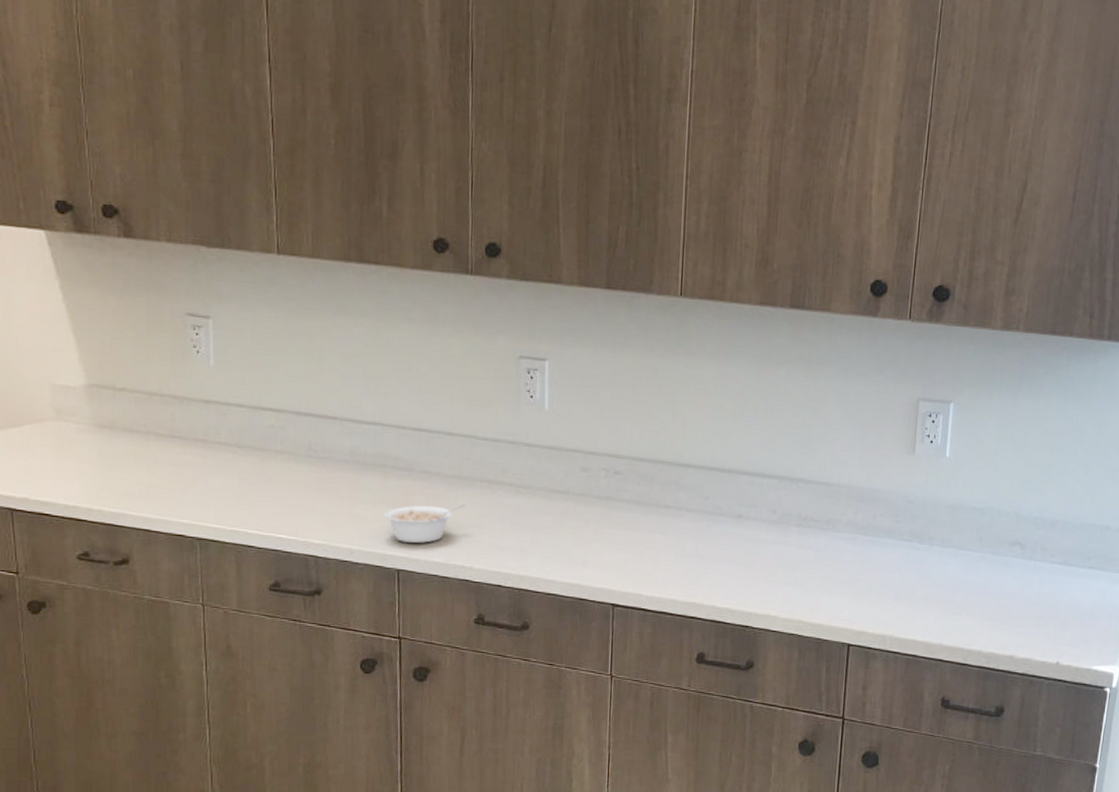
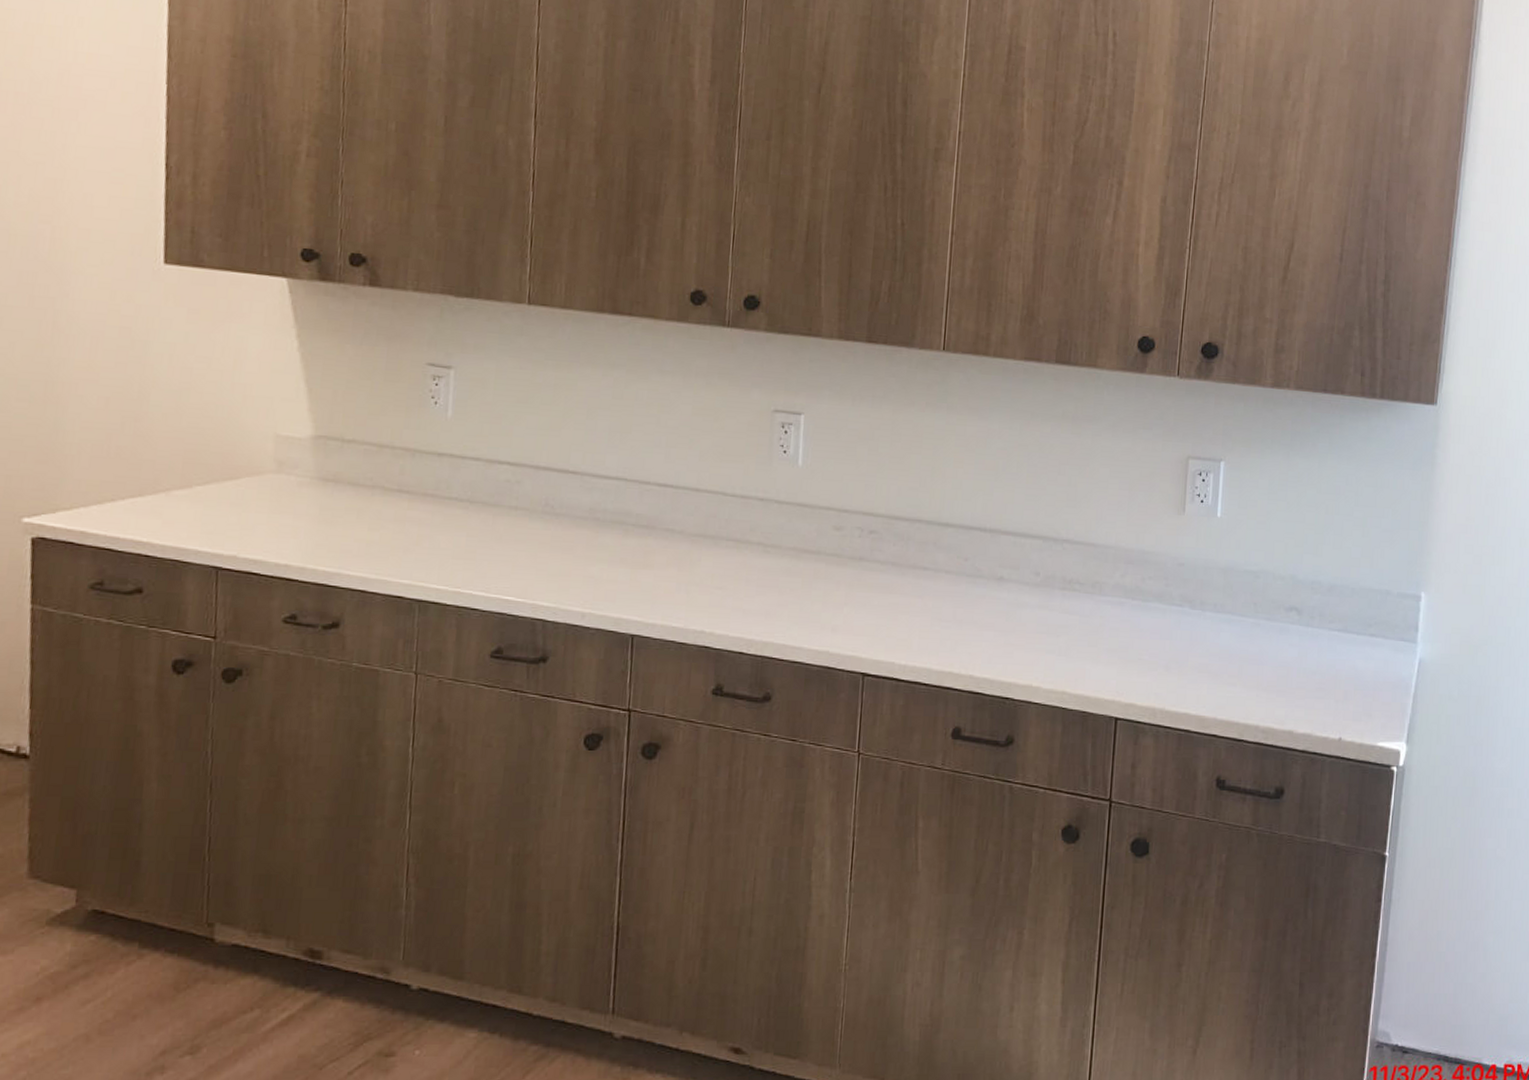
legume: present [384,504,466,543] -> none [621,565,709,606]

